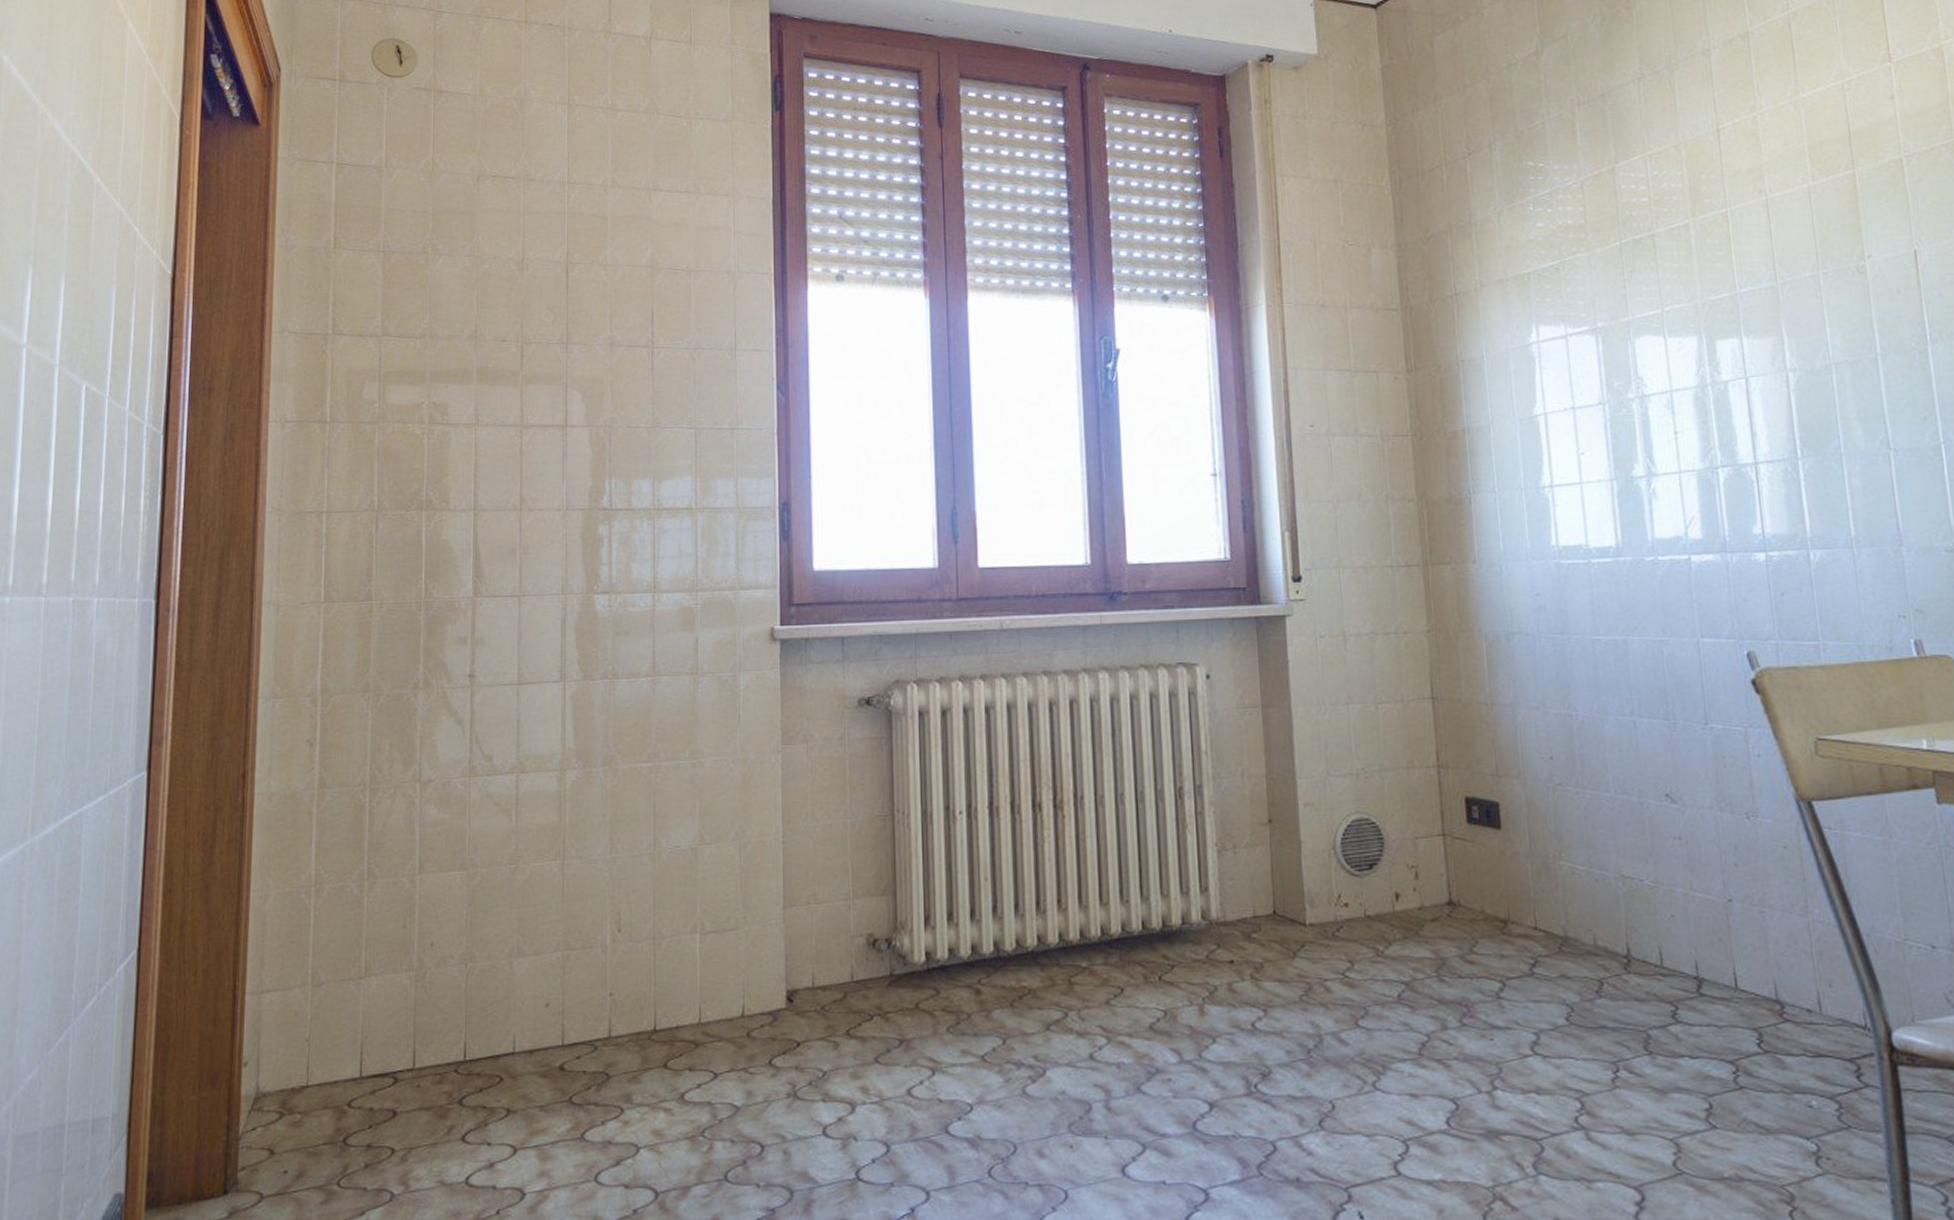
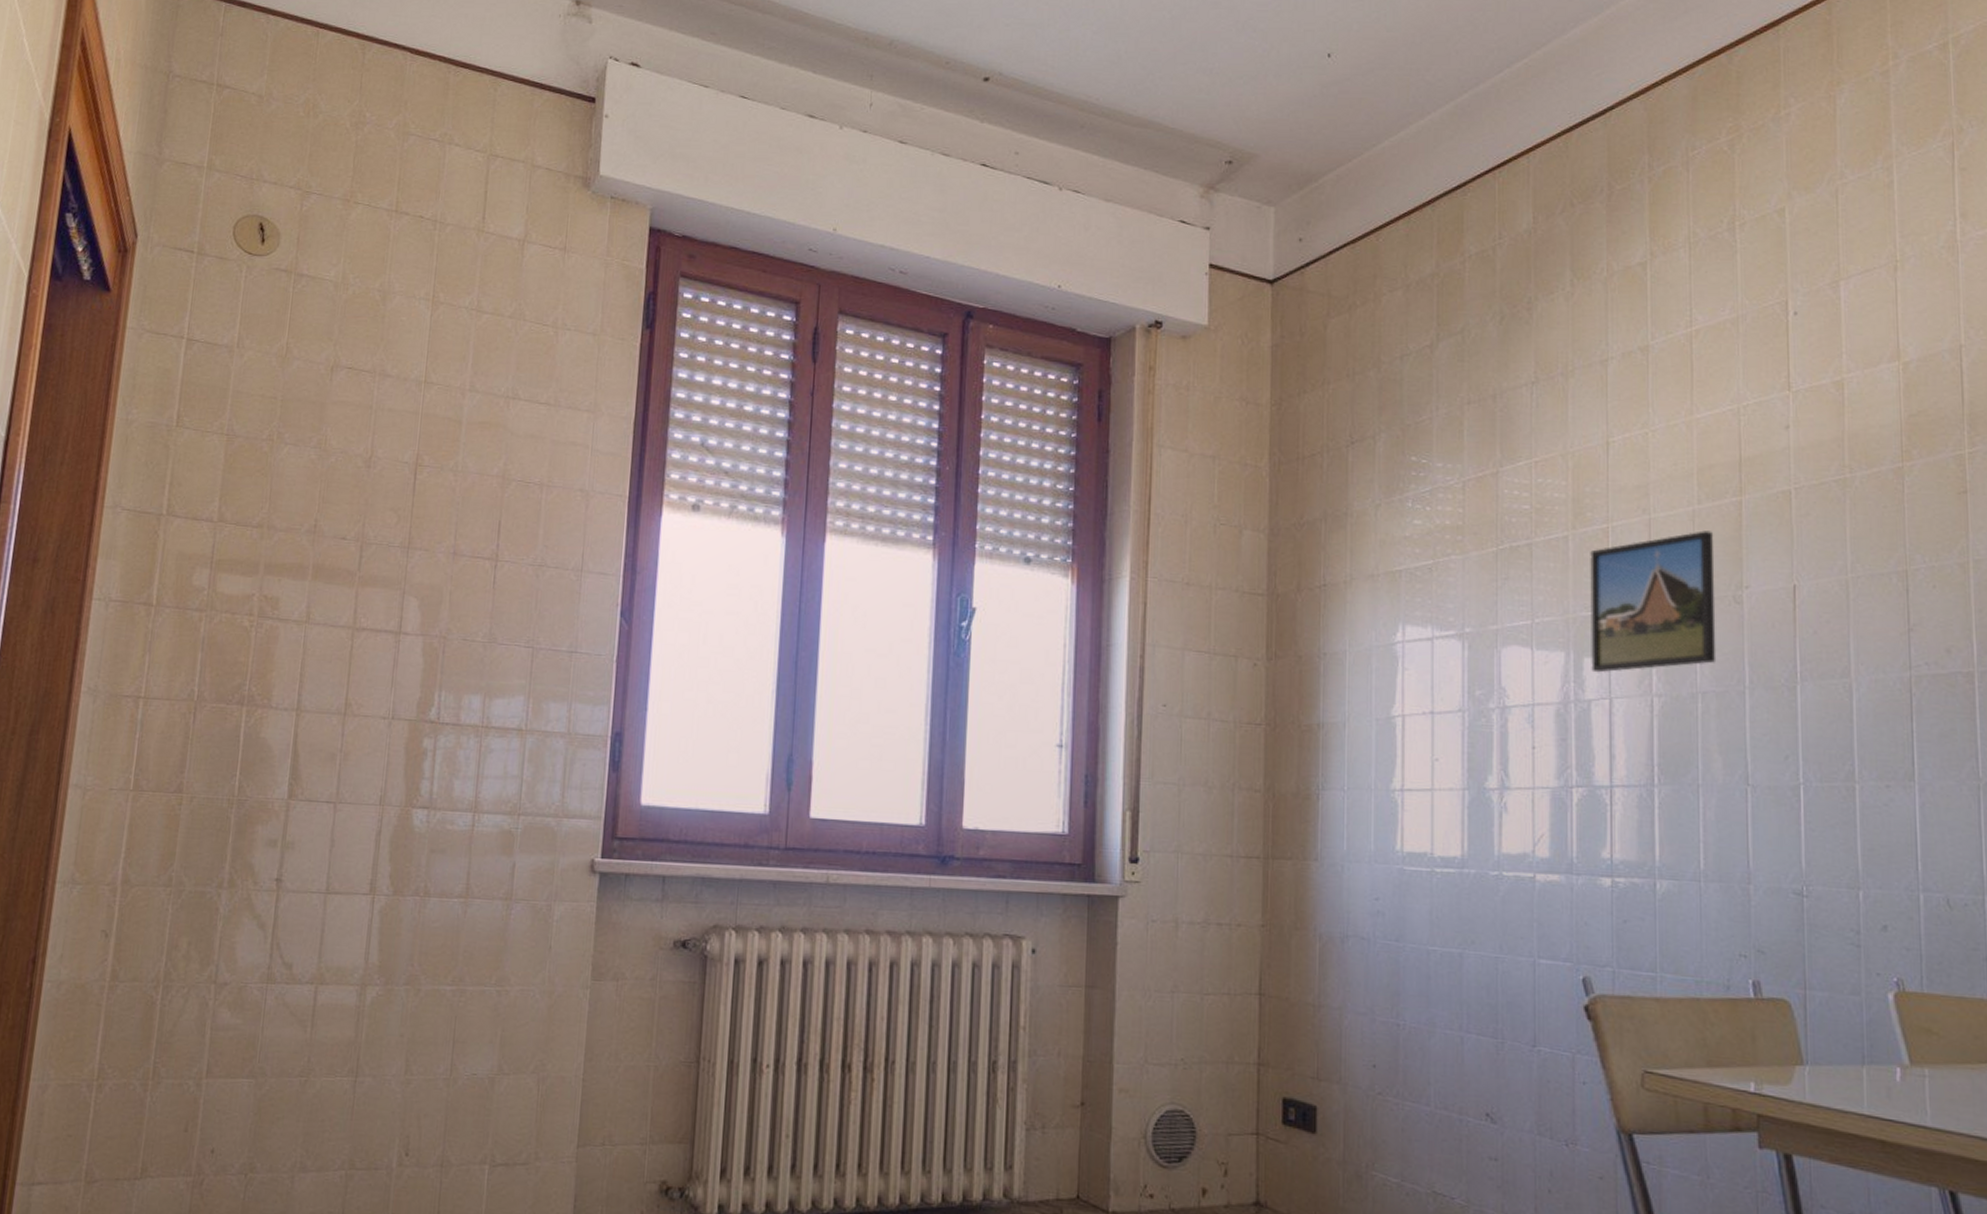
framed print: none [1712,205,1846,354] -> present [1590,530,1717,673]

